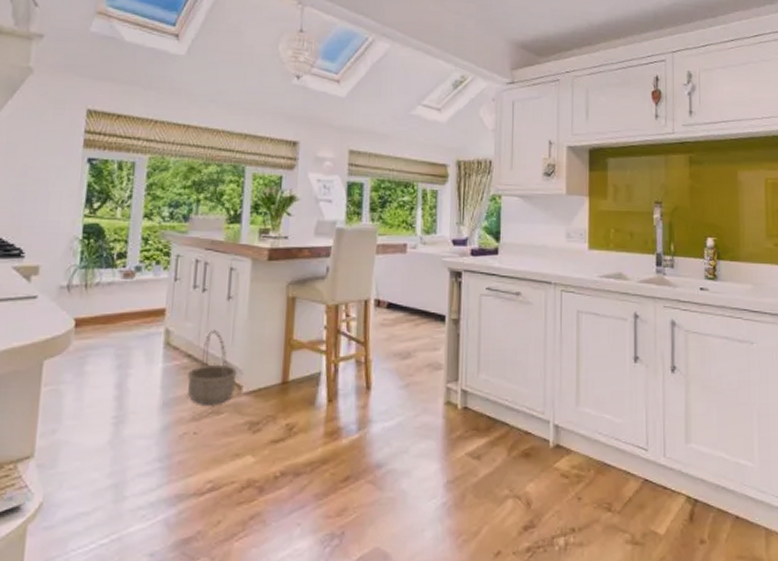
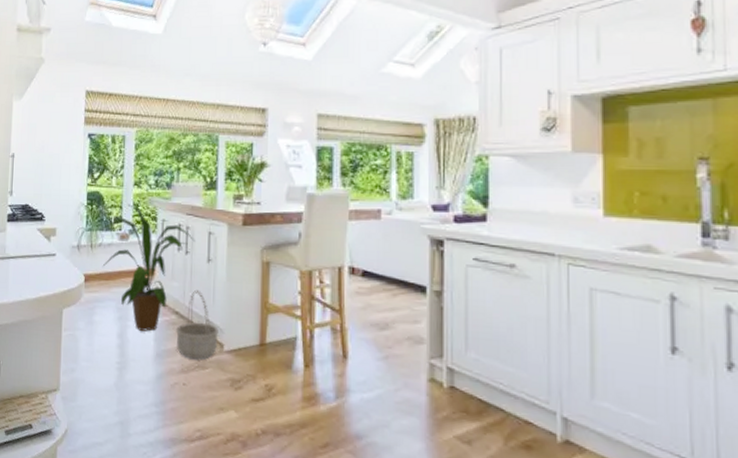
house plant: none [99,238,215,379] -> present [102,204,196,331]

